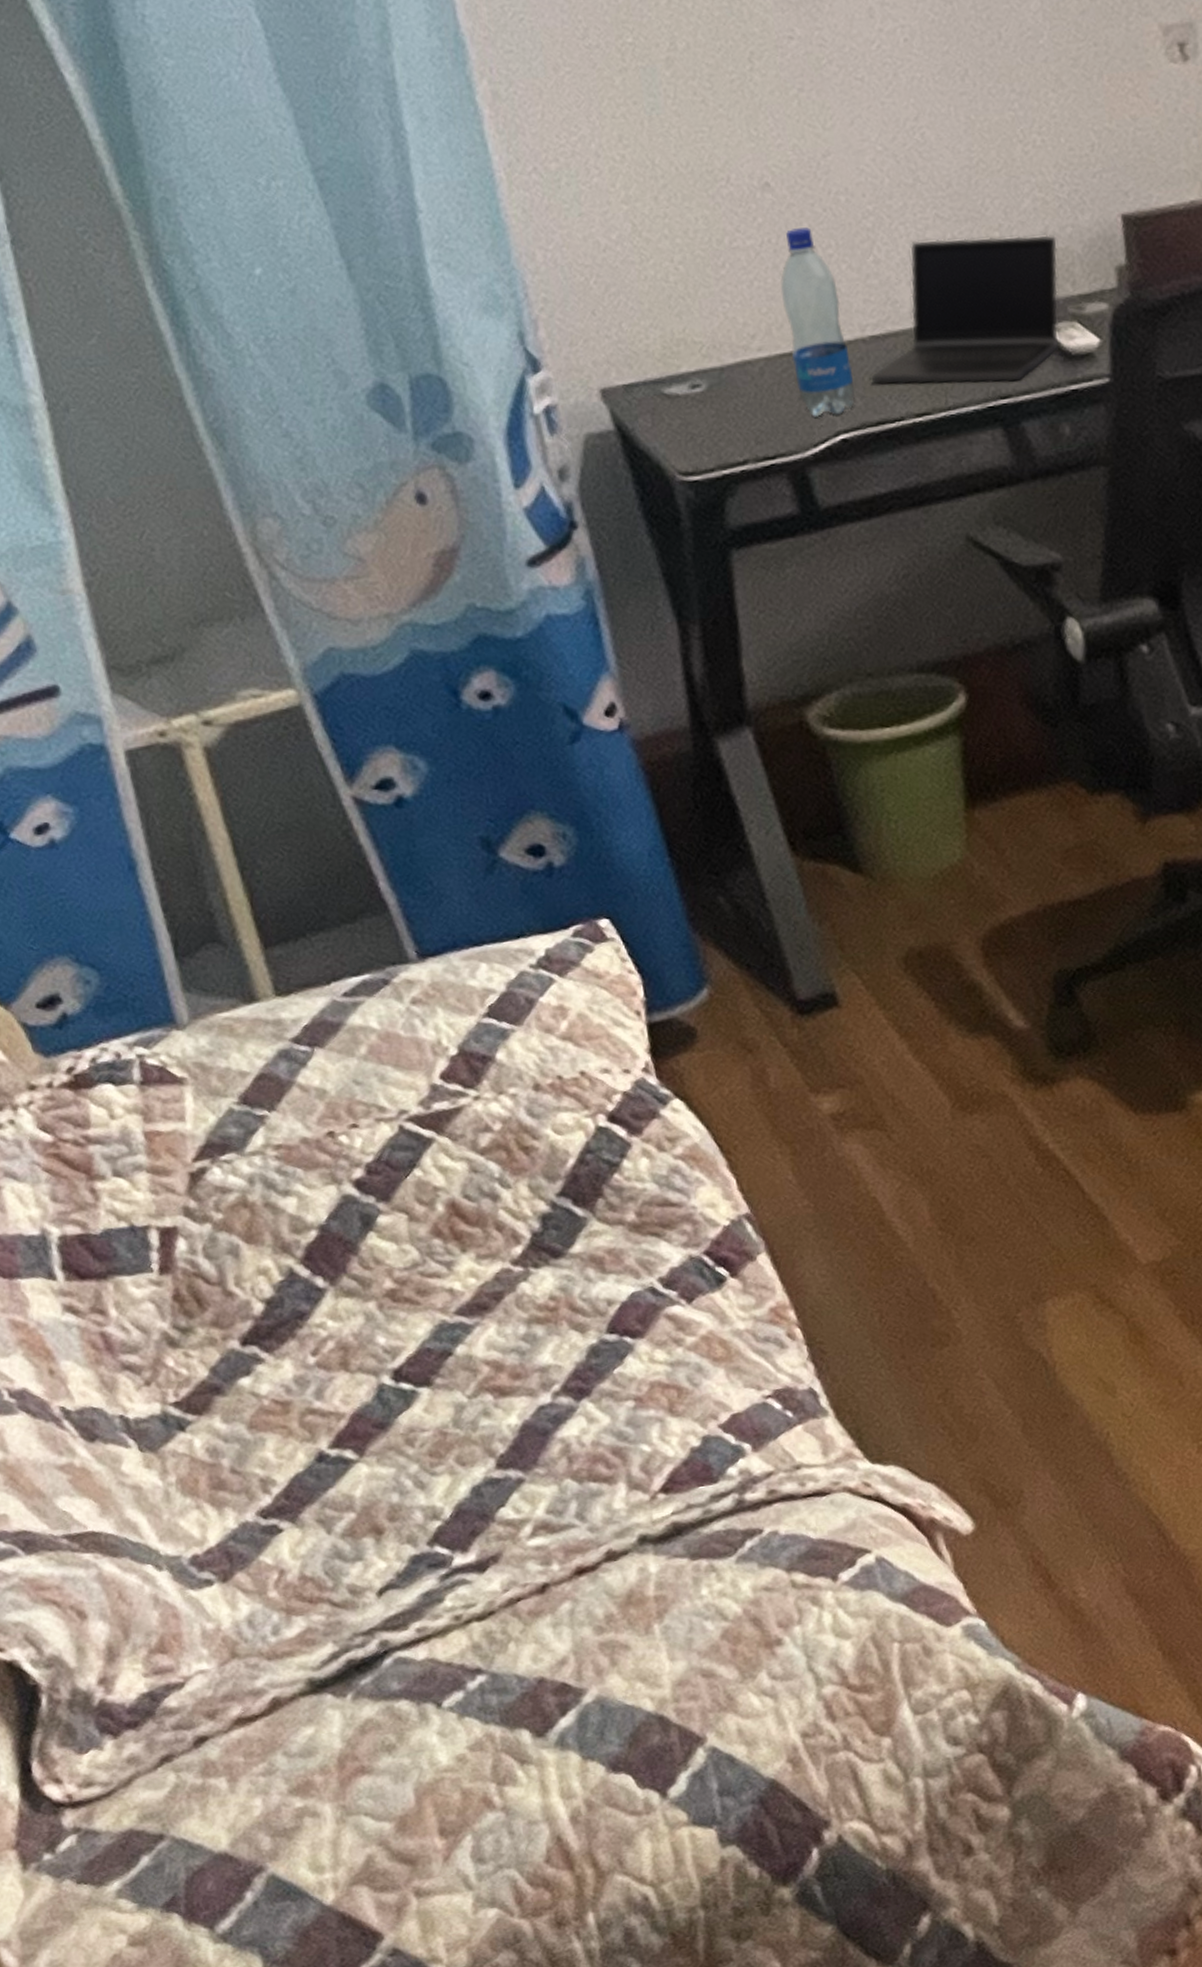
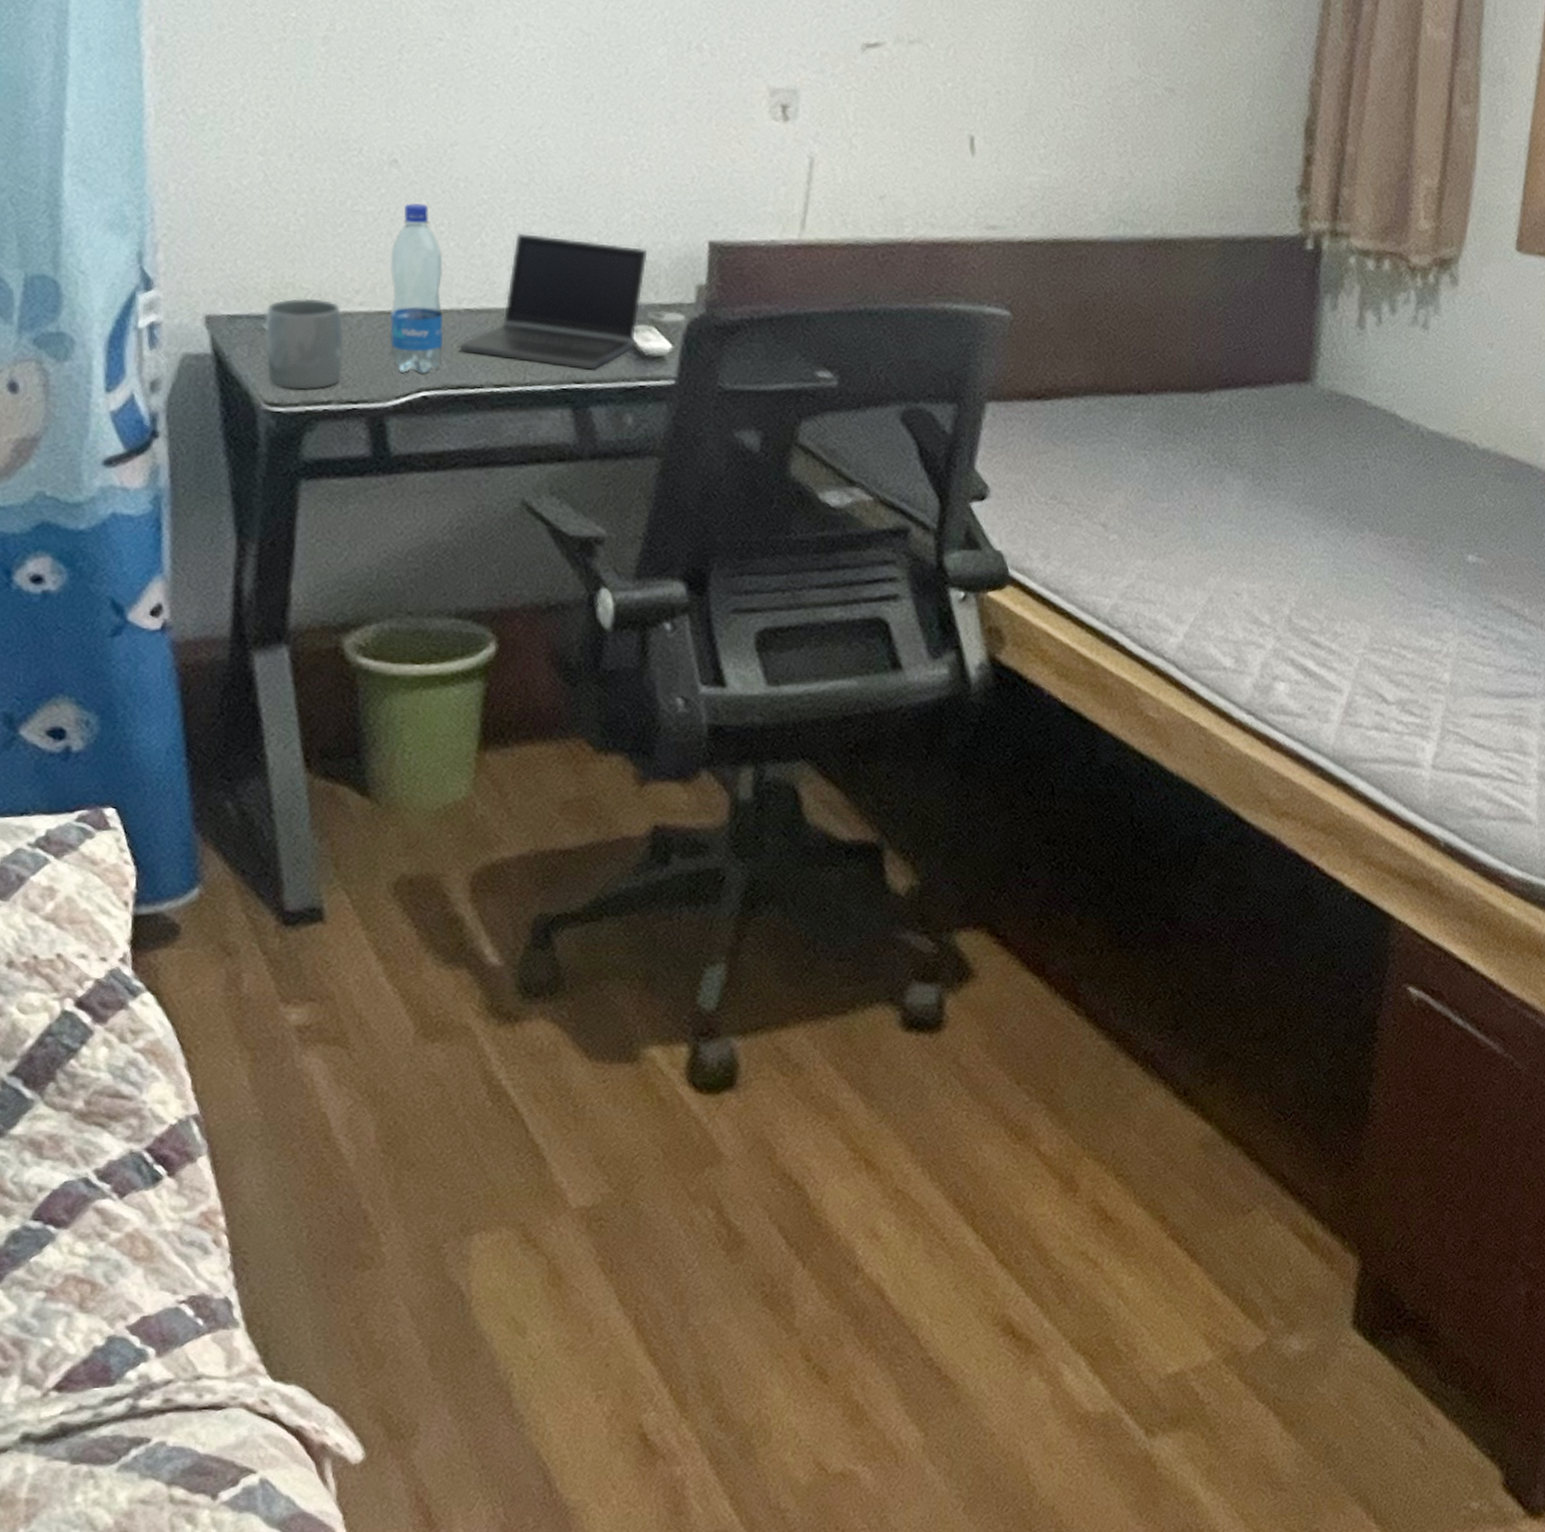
mug: none [661,351,753,455] -> present [264,298,344,390]

